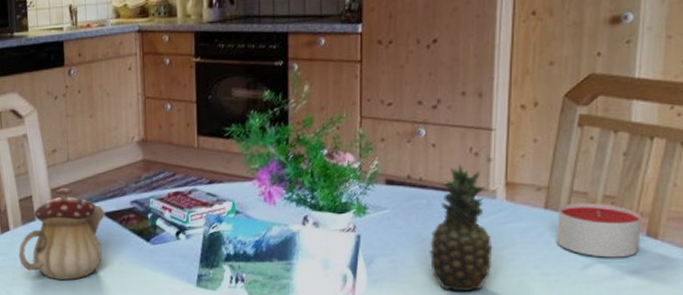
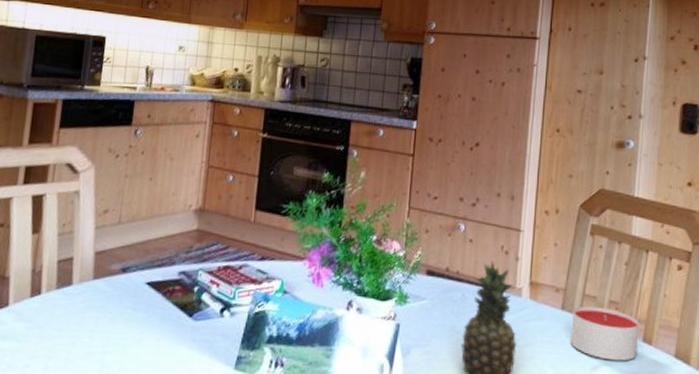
teapot: present [18,187,106,280] -> none [45,251,150,355]

